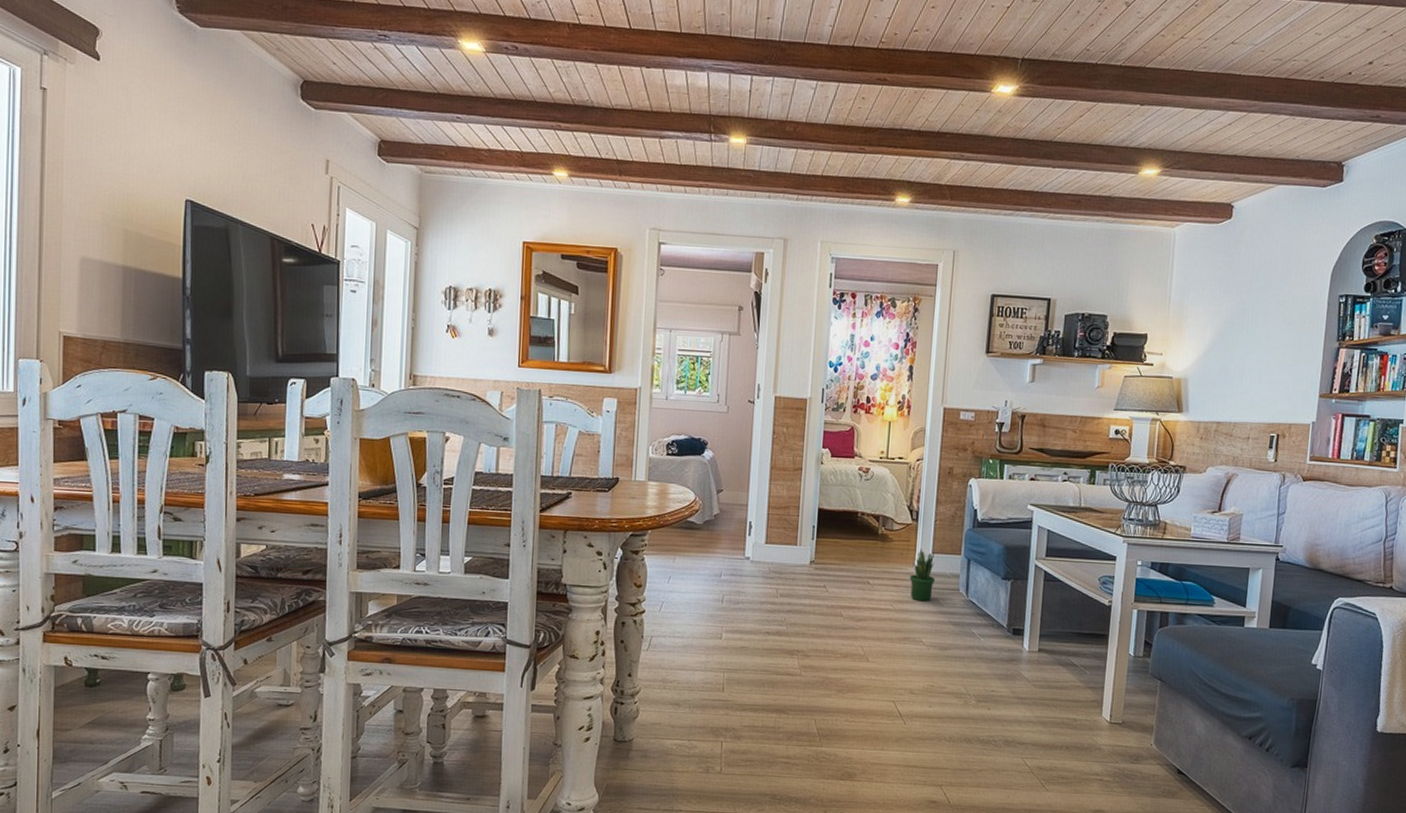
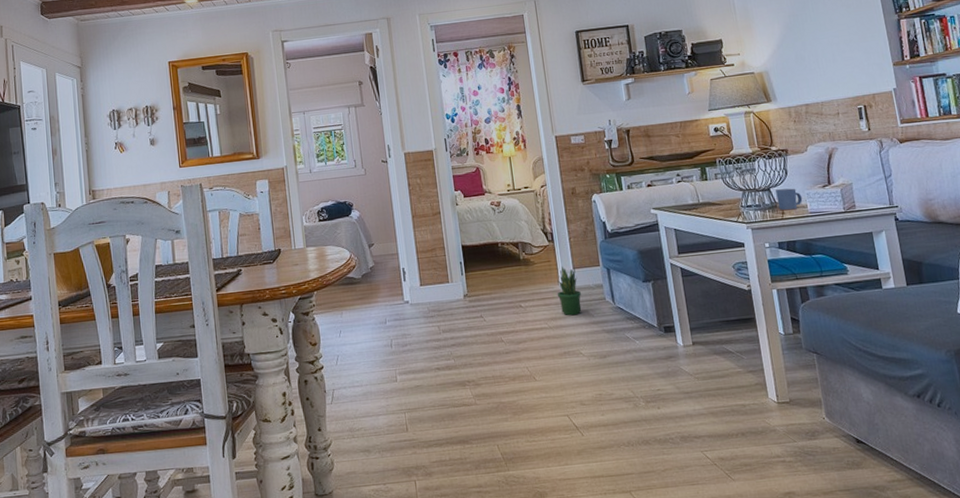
mug: none [1161,507,1188,533] -> present [776,188,803,212]

